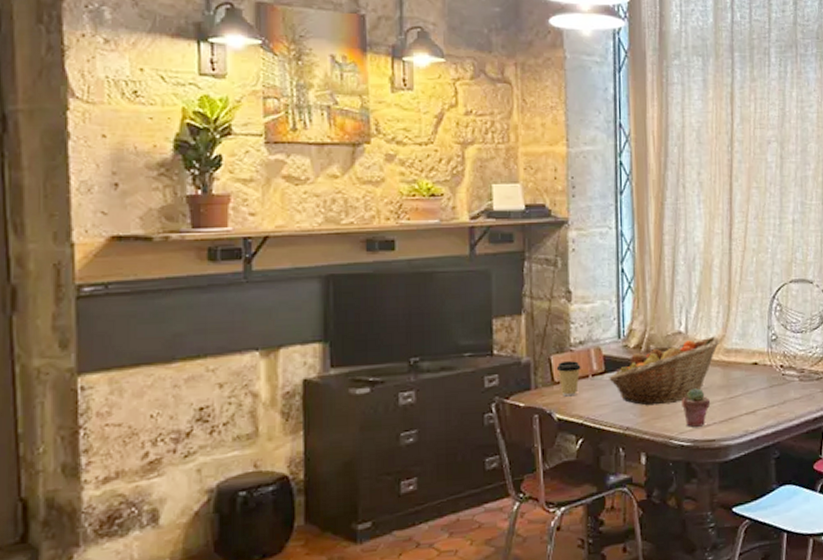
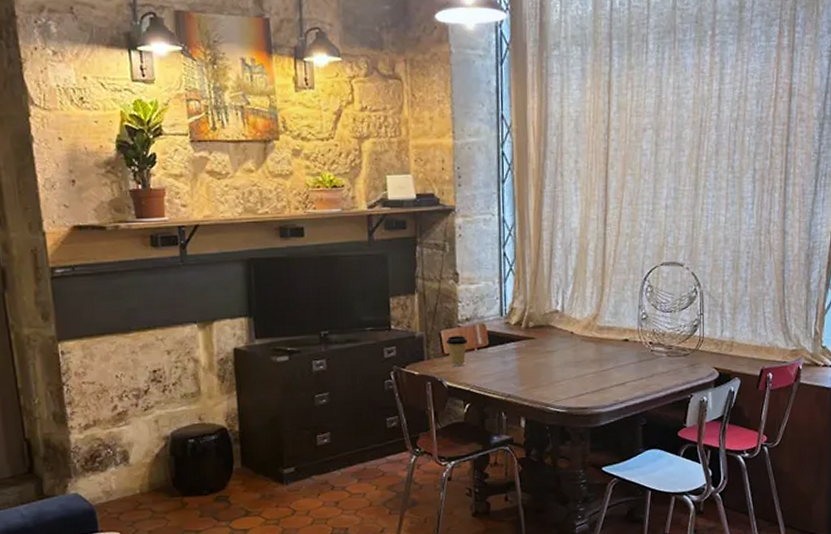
fruit basket: present [609,336,721,406] -> none [492,315,594,376]
potted succulent: present [682,388,710,427] -> none [558,361,583,396]

